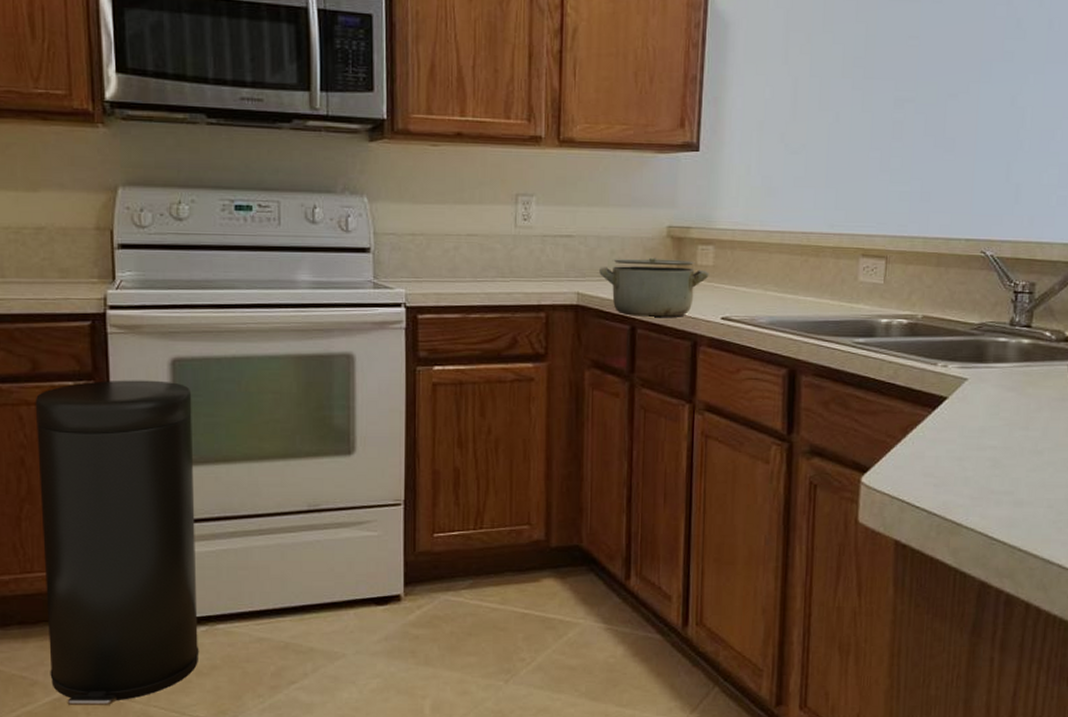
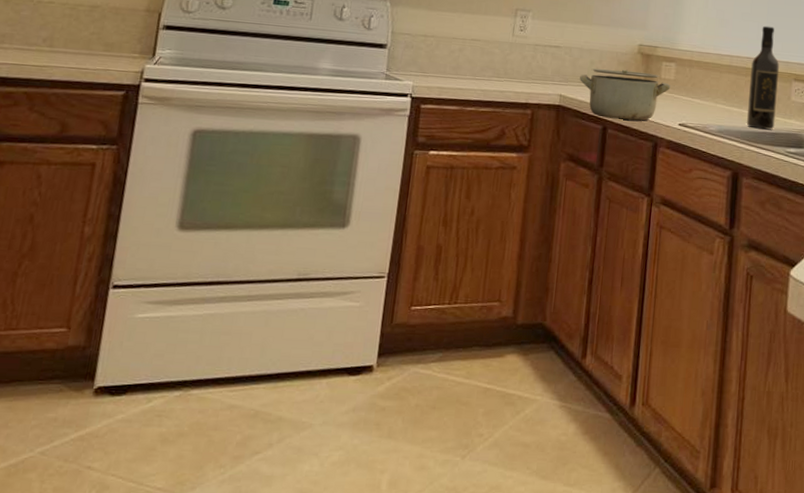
pedal bin: present [35,380,199,705] -> none [11,146,207,473]
wine bottle: none [804,191,844,318] -> present [747,25,780,130]

